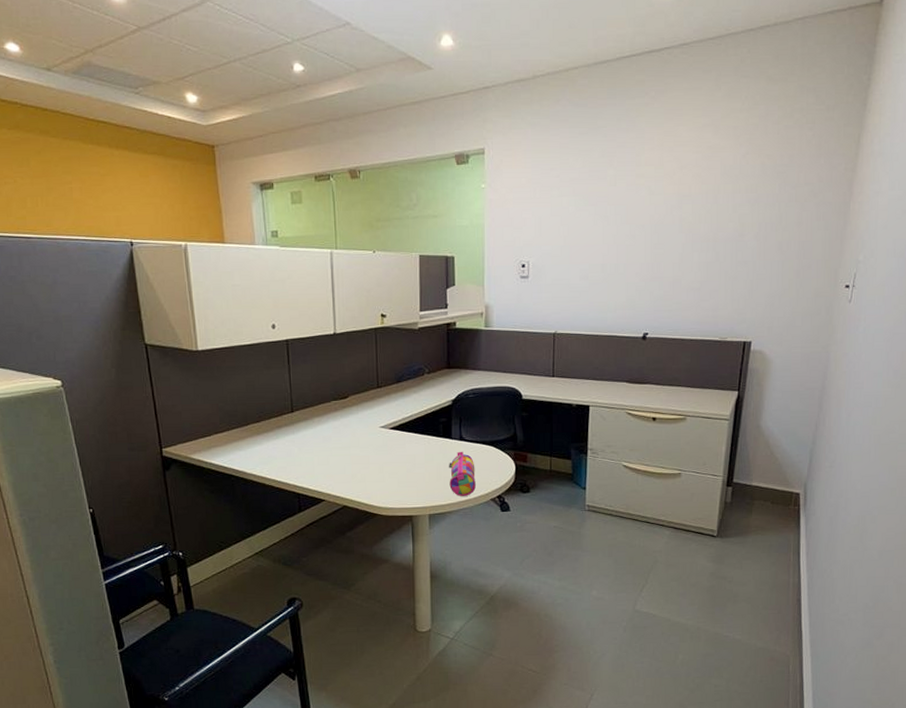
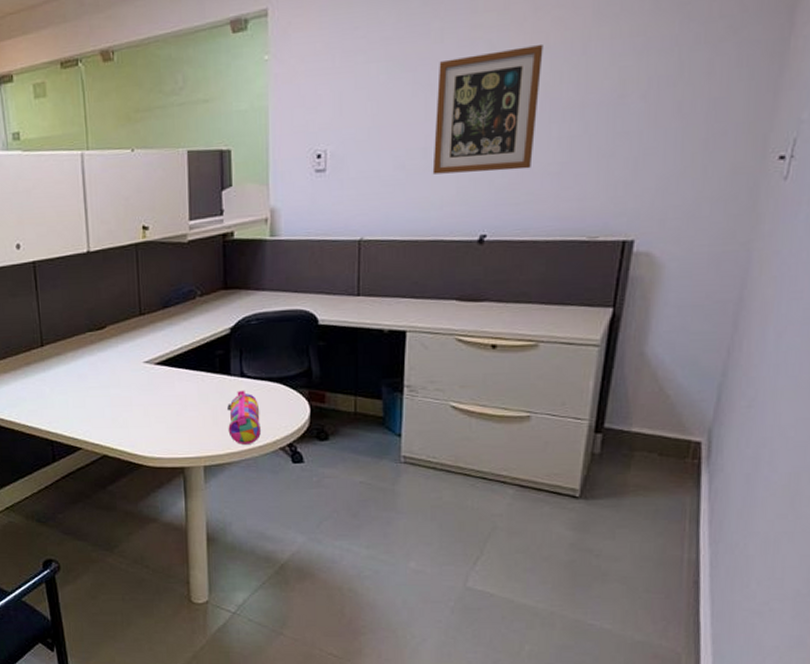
wall art: none [608,192,687,285] -> present [432,43,543,174]

